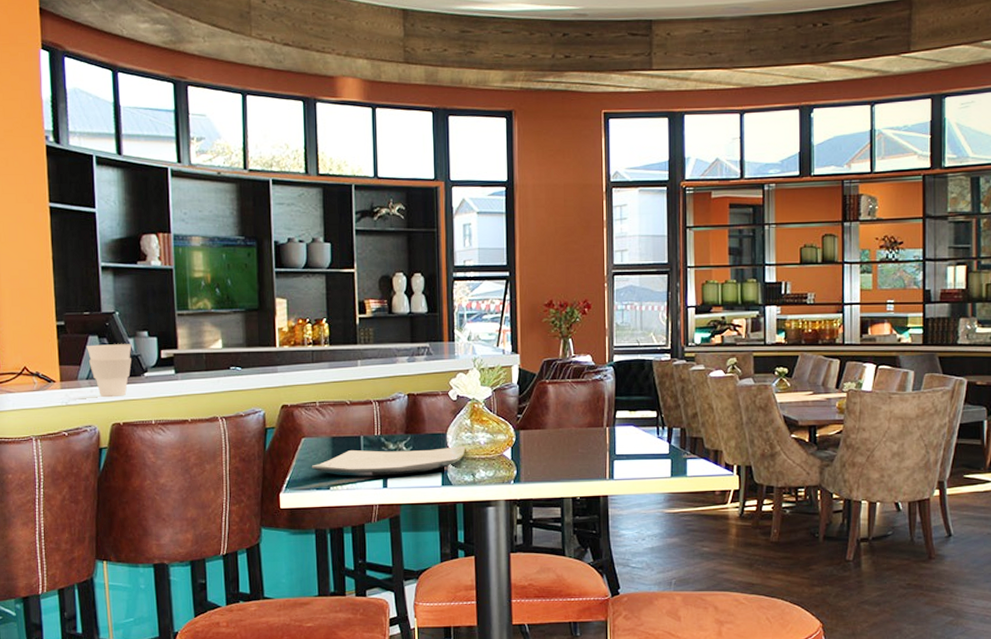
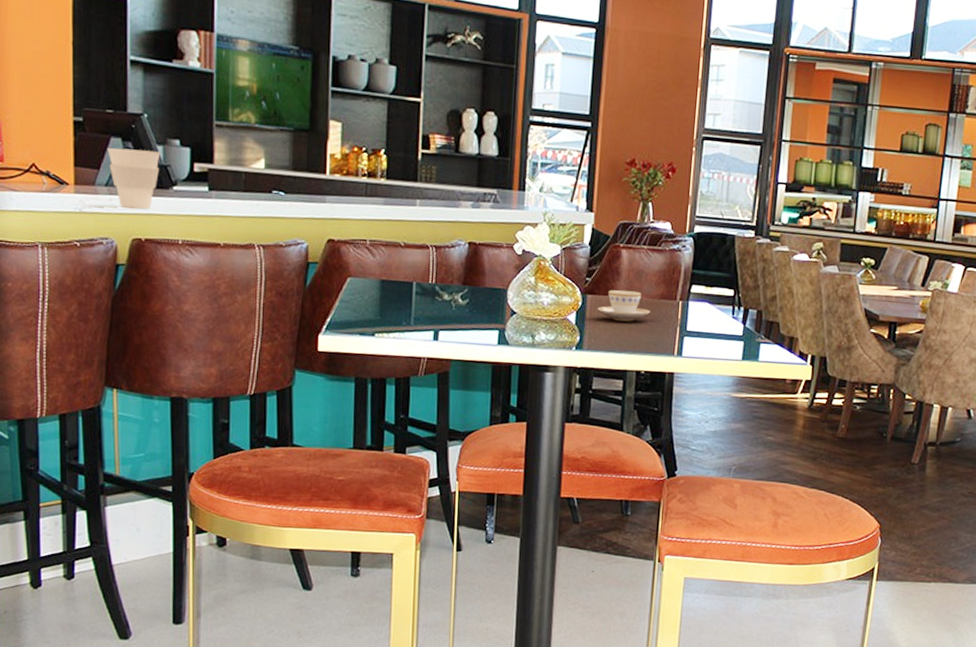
plate: present [311,446,466,476] -> none [356,296,527,329]
teacup: none [530,422,580,452] -> present [597,289,650,322]

